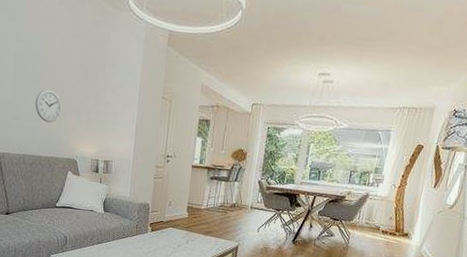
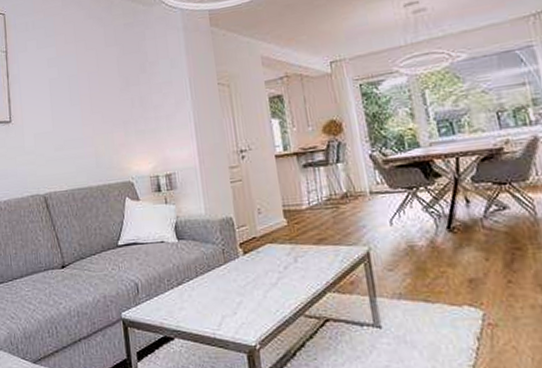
wall clock: present [35,88,62,123] -> none [77,108,107,146]

